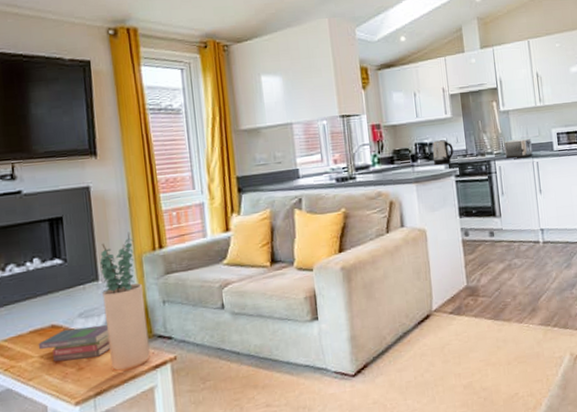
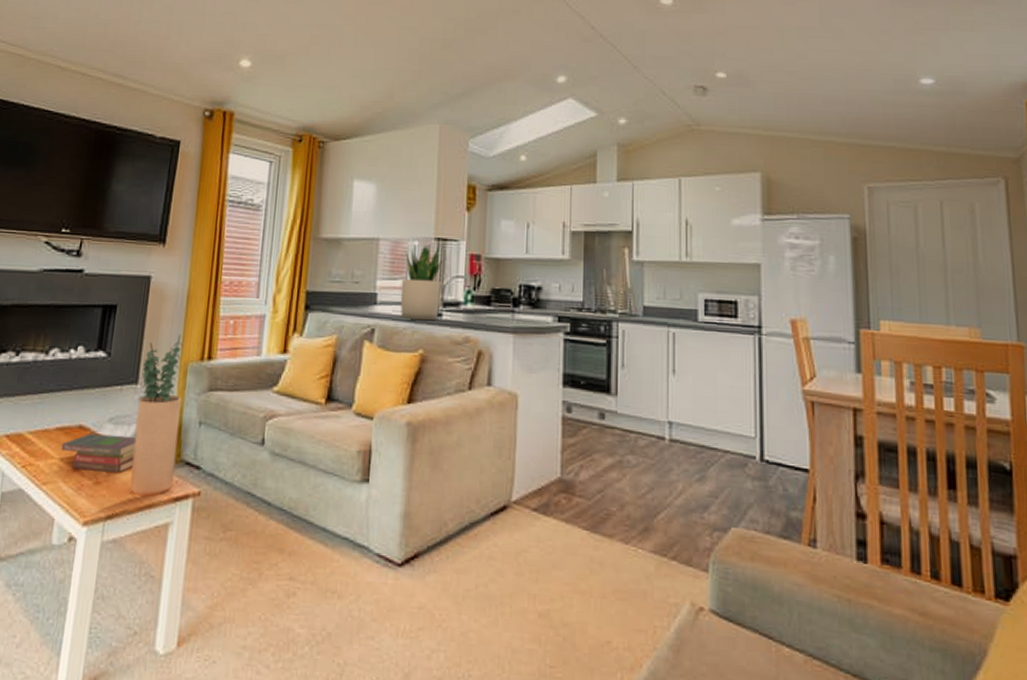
planter: none [316,119,353,187] -> present [400,243,443,321]
kettle: present [432,139,454,166] -> none [539,284,566,317]
toaster: present [504,138,533,159] -> none [632,299,669,324]

